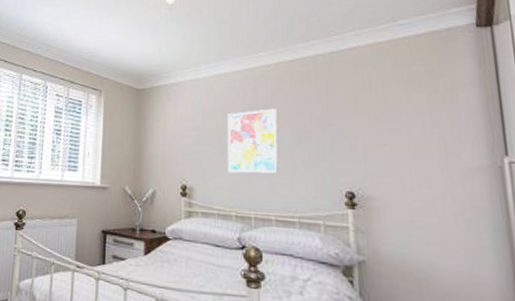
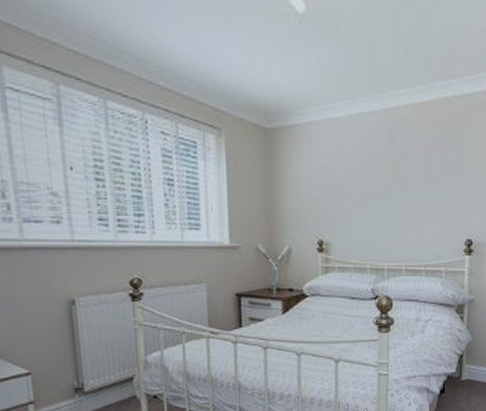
wall art: present [227,108,278,174] -> none [364,156,412,226]

